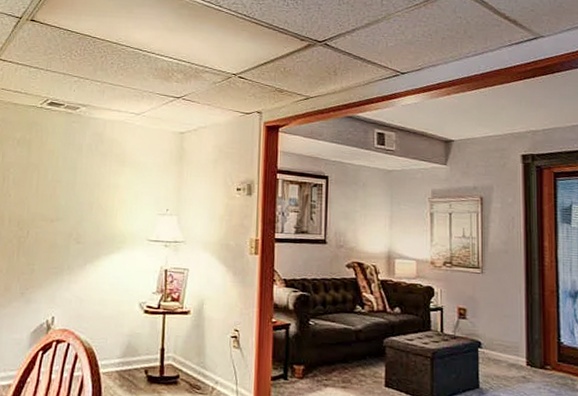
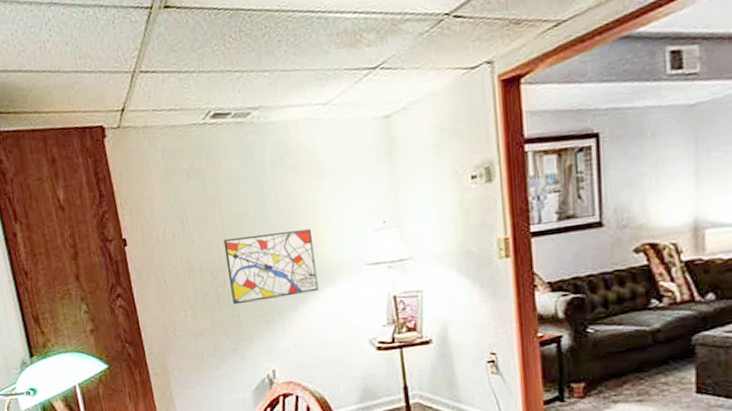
wall art: none [31,198,109,256] -> present [223,229,319,305]

